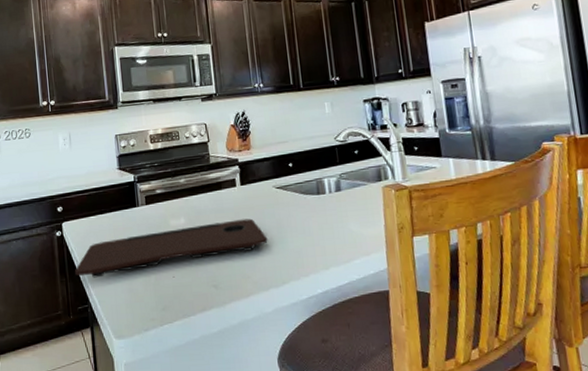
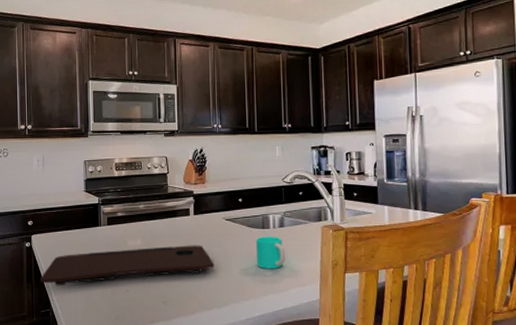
cup: none [312,201,346,239] -> present [256,236,285,269]

